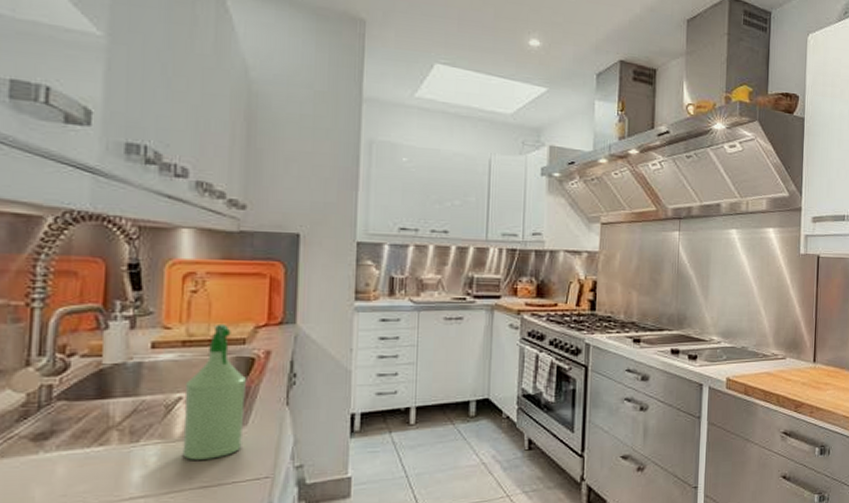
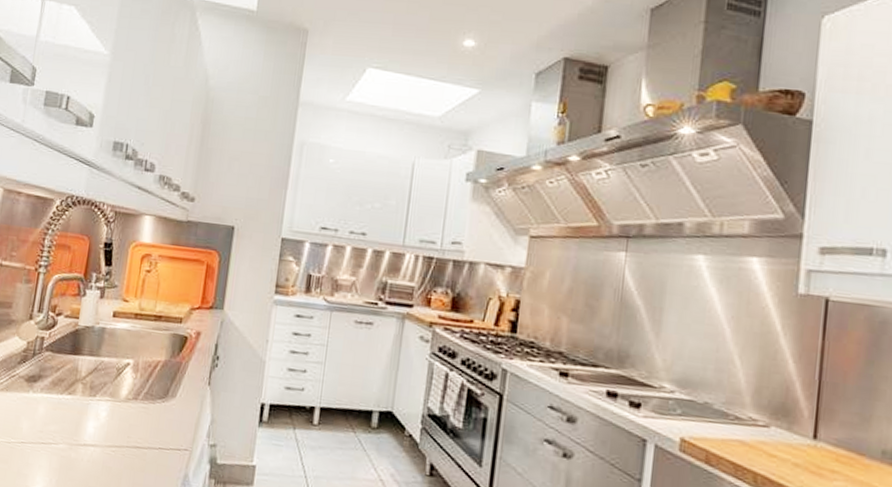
spray bottle: present [182,323,247,460] -> none [125,302,180,424]

